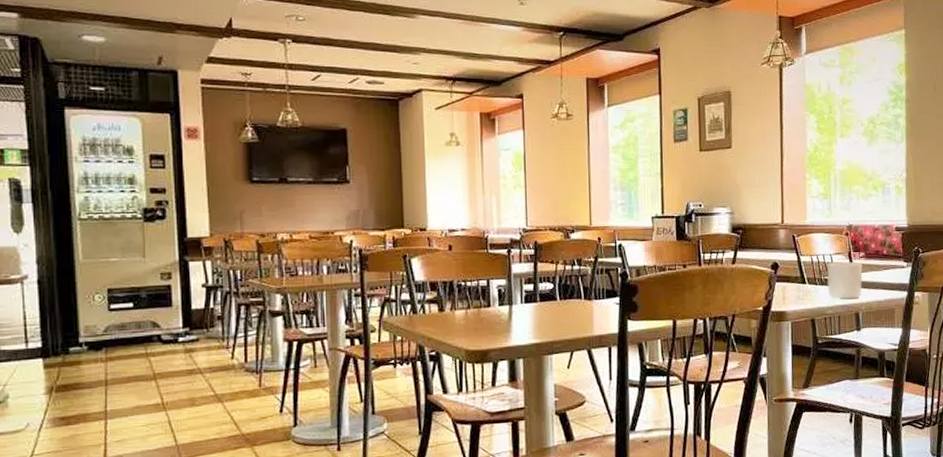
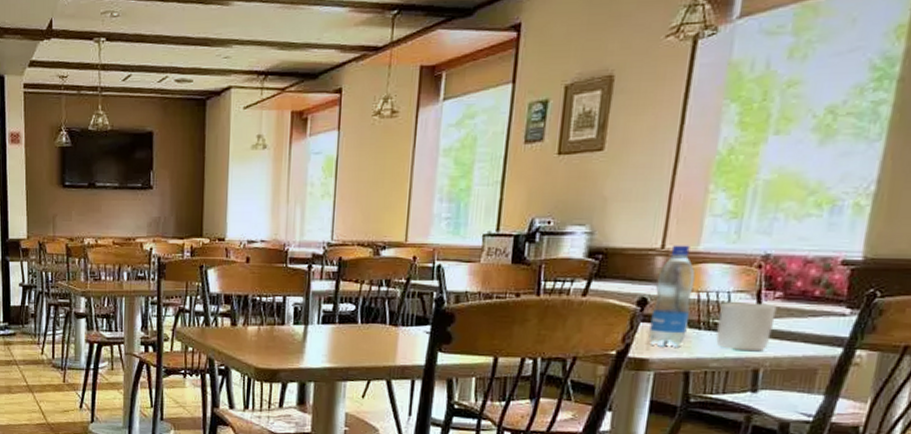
bottle: none [782,220,808,301] -> present [648,245,696,347]

